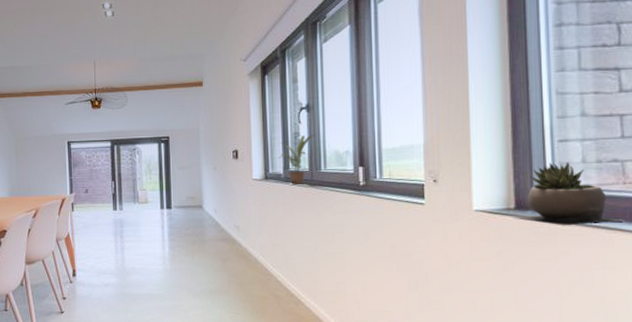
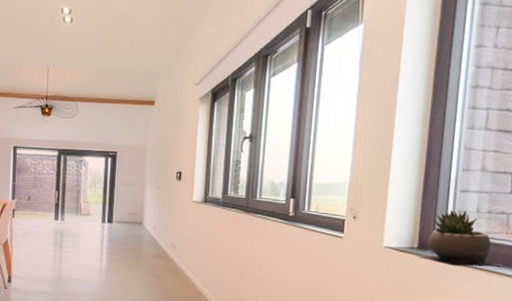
potted plant: present [278,134,316,186] -> none [219,163,255,211]

